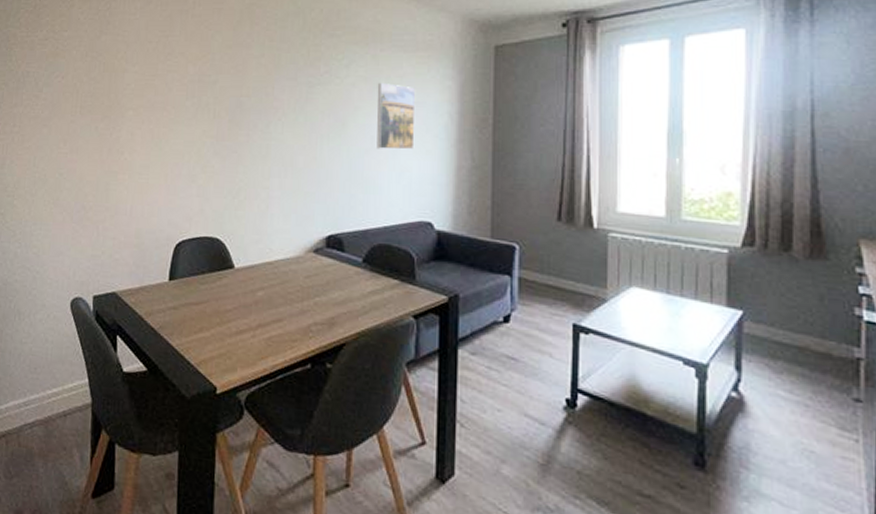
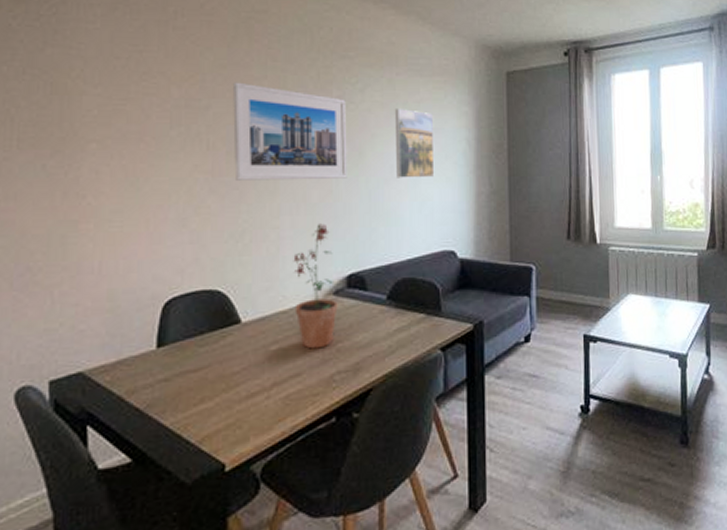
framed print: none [234,60,332,147] -> present [233,82,347,181]
potted plant: none [279,187,317,300] -> present [293,224,338,349]

